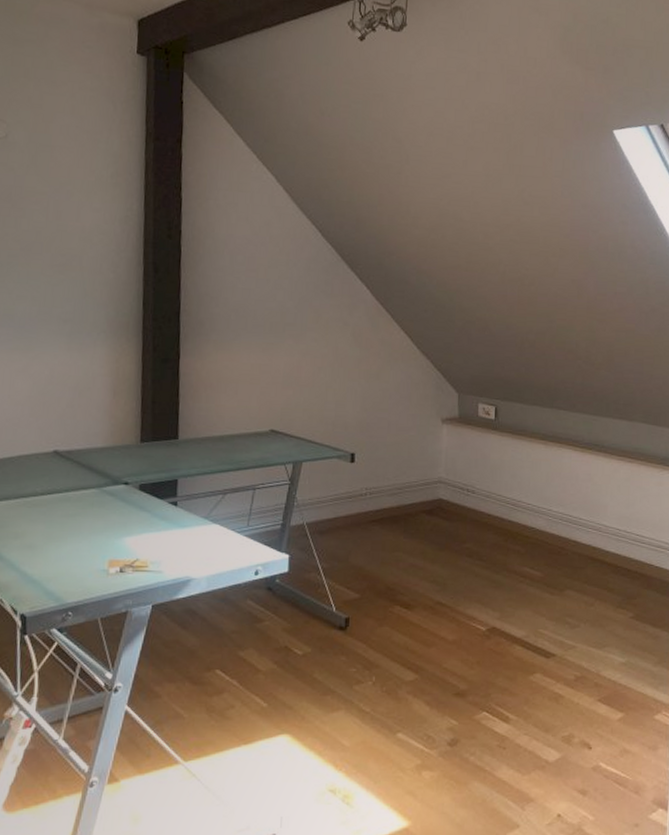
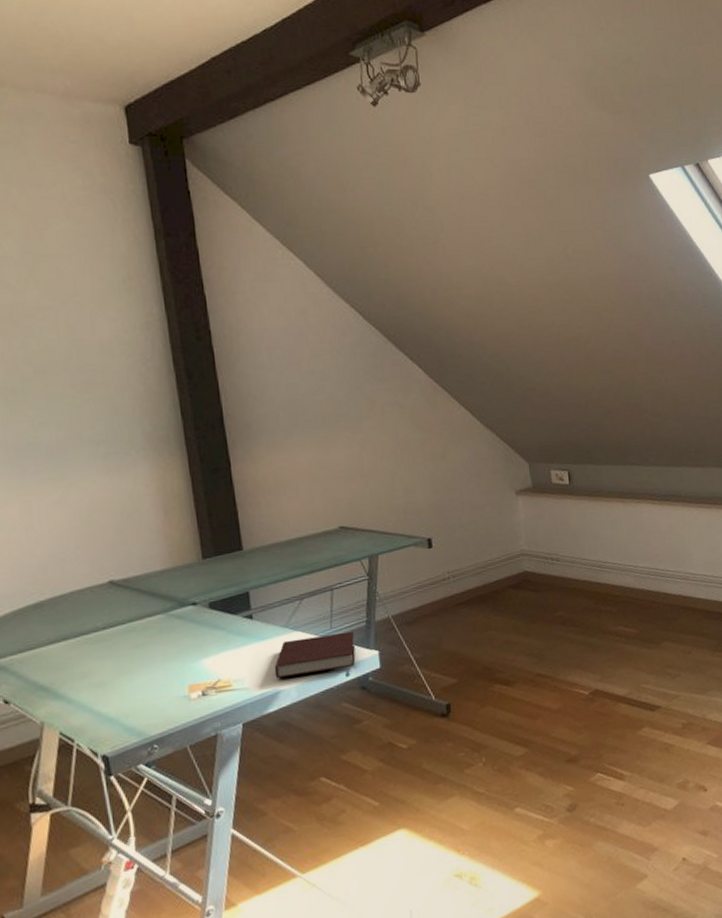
notebook: none [189,531,269,567] -> present [274,631,356,679]

